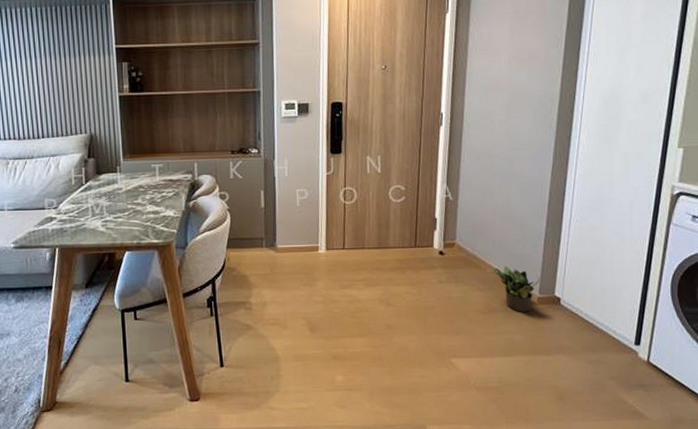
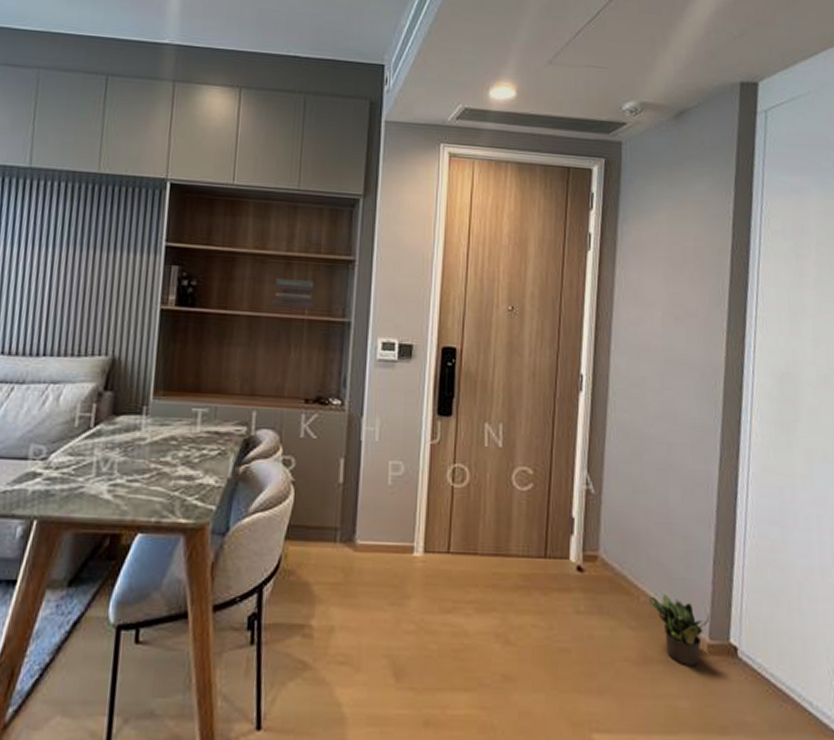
books: none [199,62,231,86] -> present [271,278,315,309]

